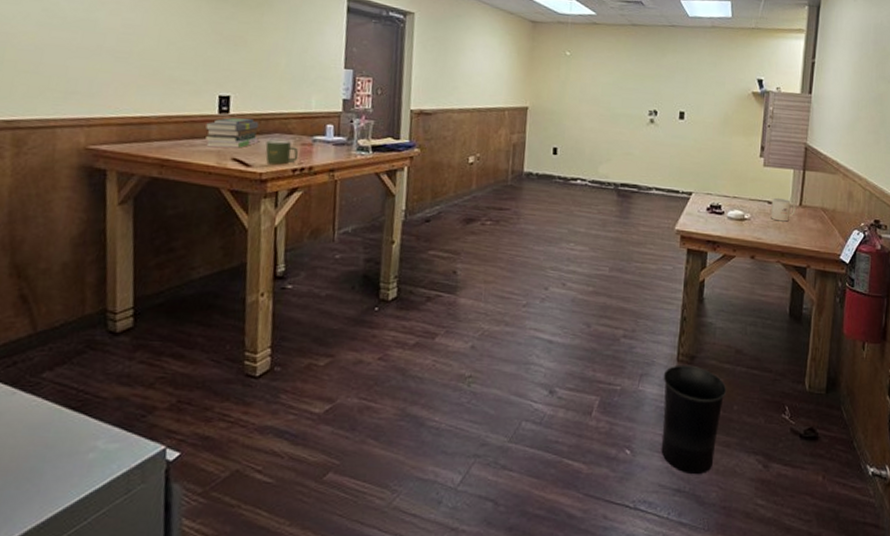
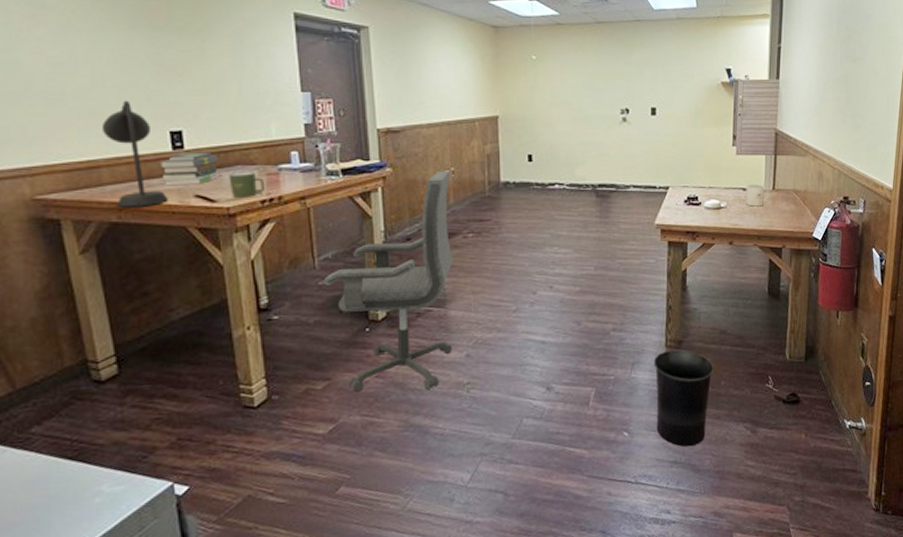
desk lamp: none [158,63,208,165] -> present [101,100,168,207]
office chair: none [340,155,476,379] -> present [323,170,453,392]

